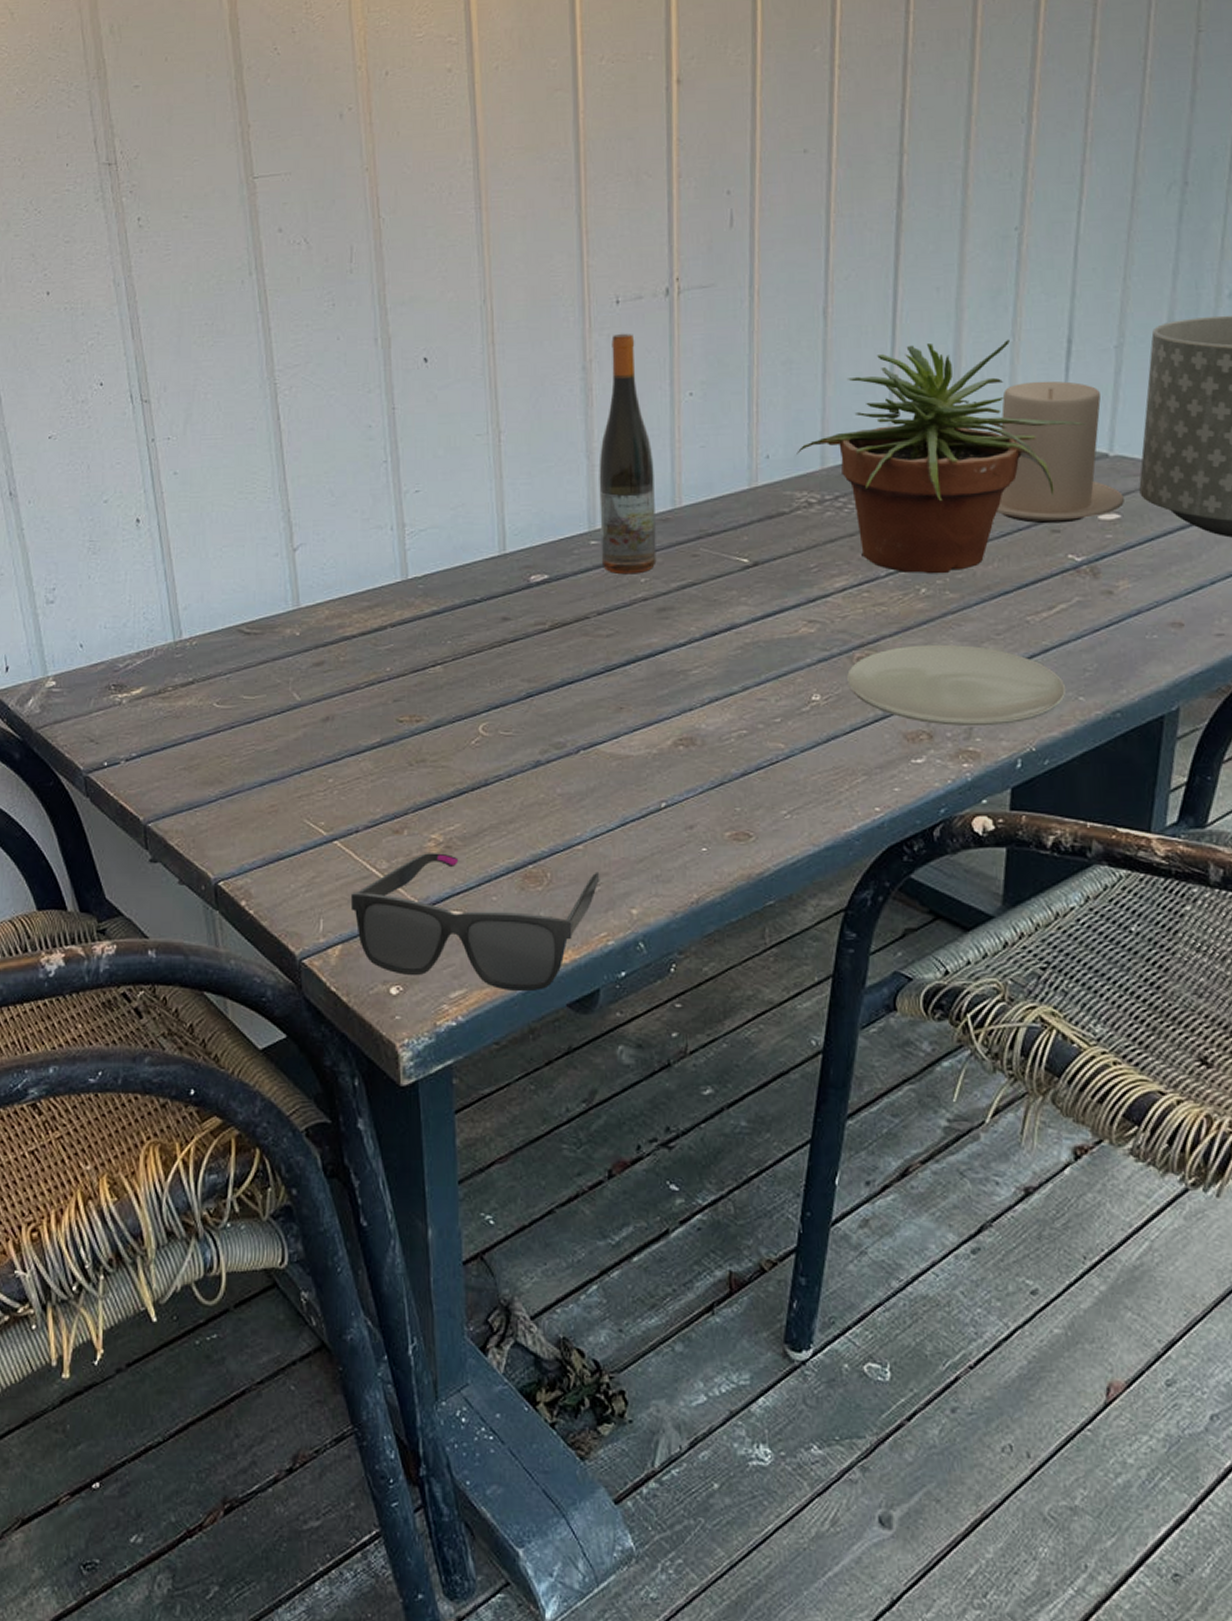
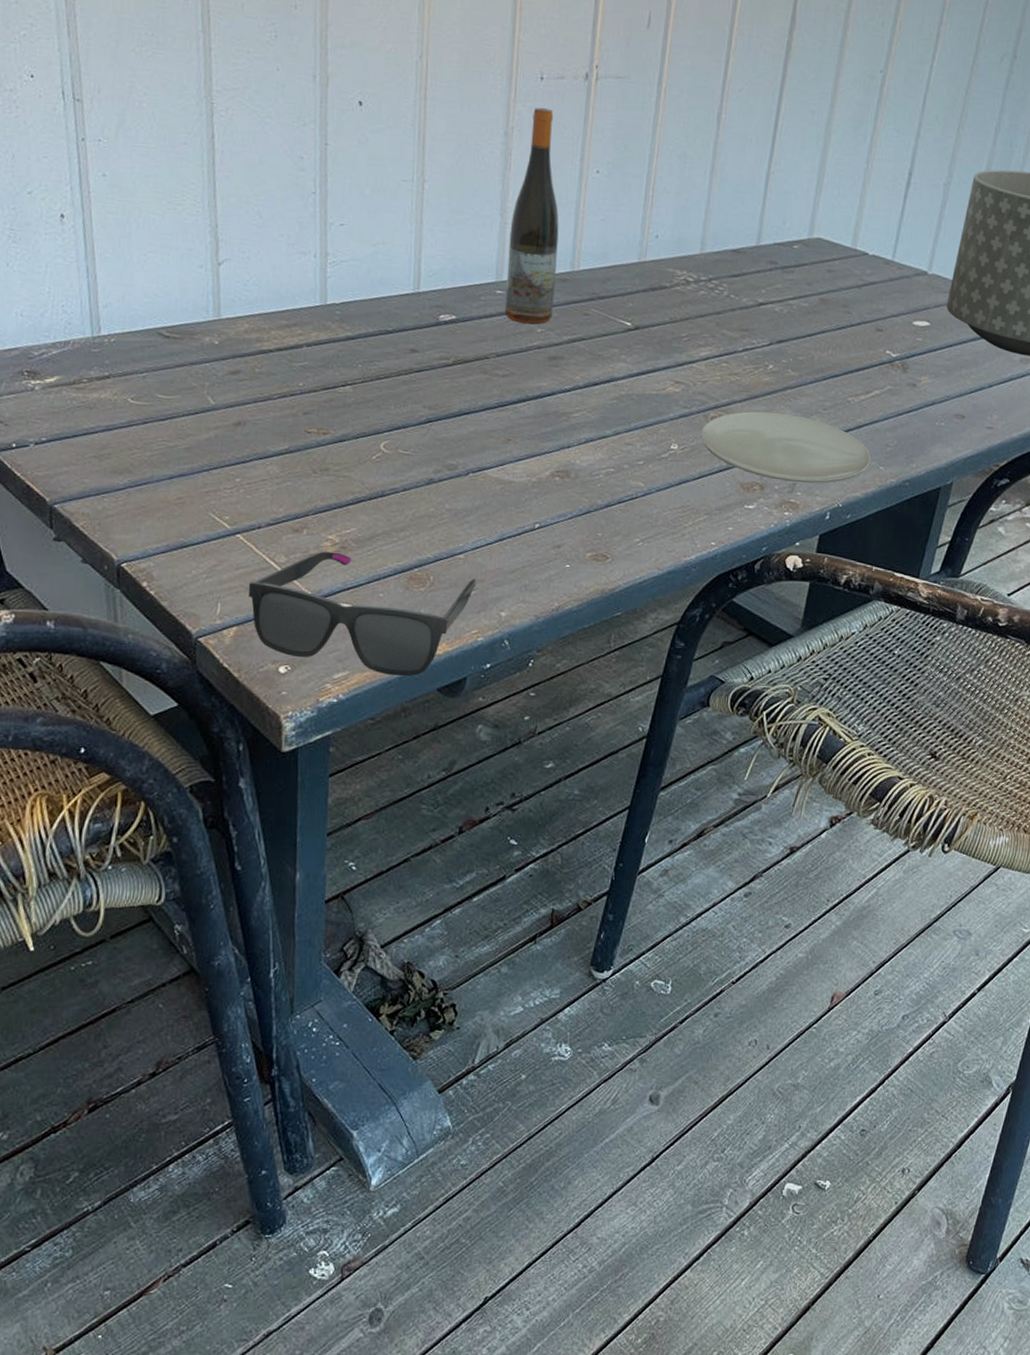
potted plant: present [796,339,1086,574] -> none [681,157,914,355]
candle: present [995,381,1124,524] -> none [835,203,934,325]

